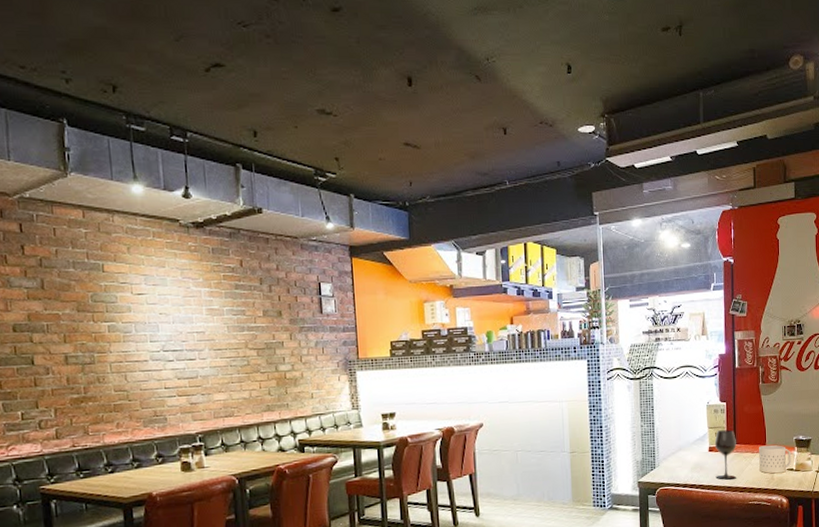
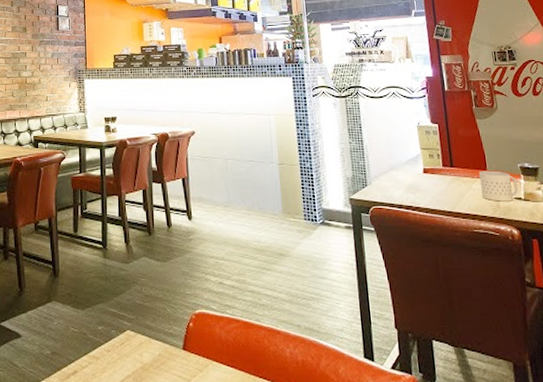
wineglass: present [714,429,736,480] -> none [428,152,457,204]

